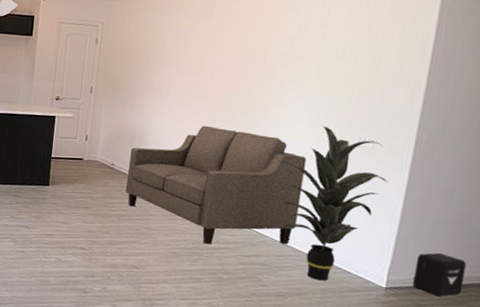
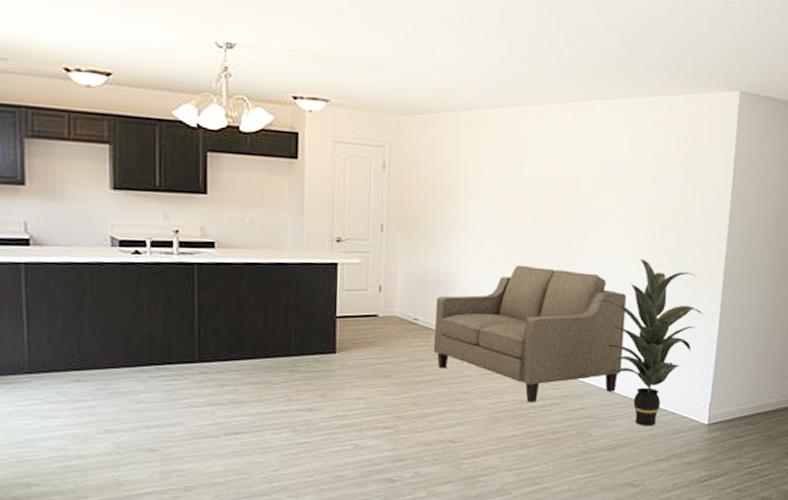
air purifier: present [412,252,467,296] -> none [730,381,774,426]

